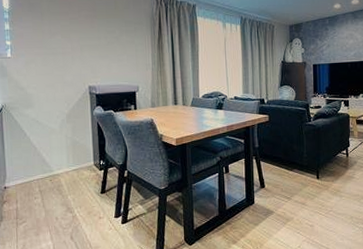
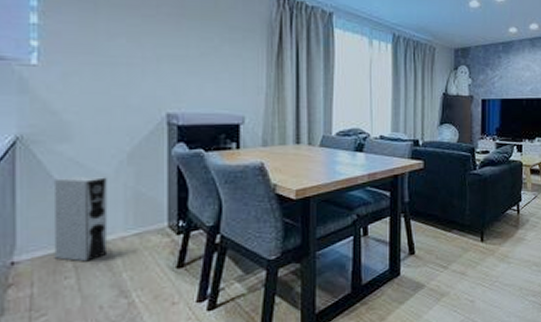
speaker: none [25,130,59,188] -> present [53,176,108,262]

